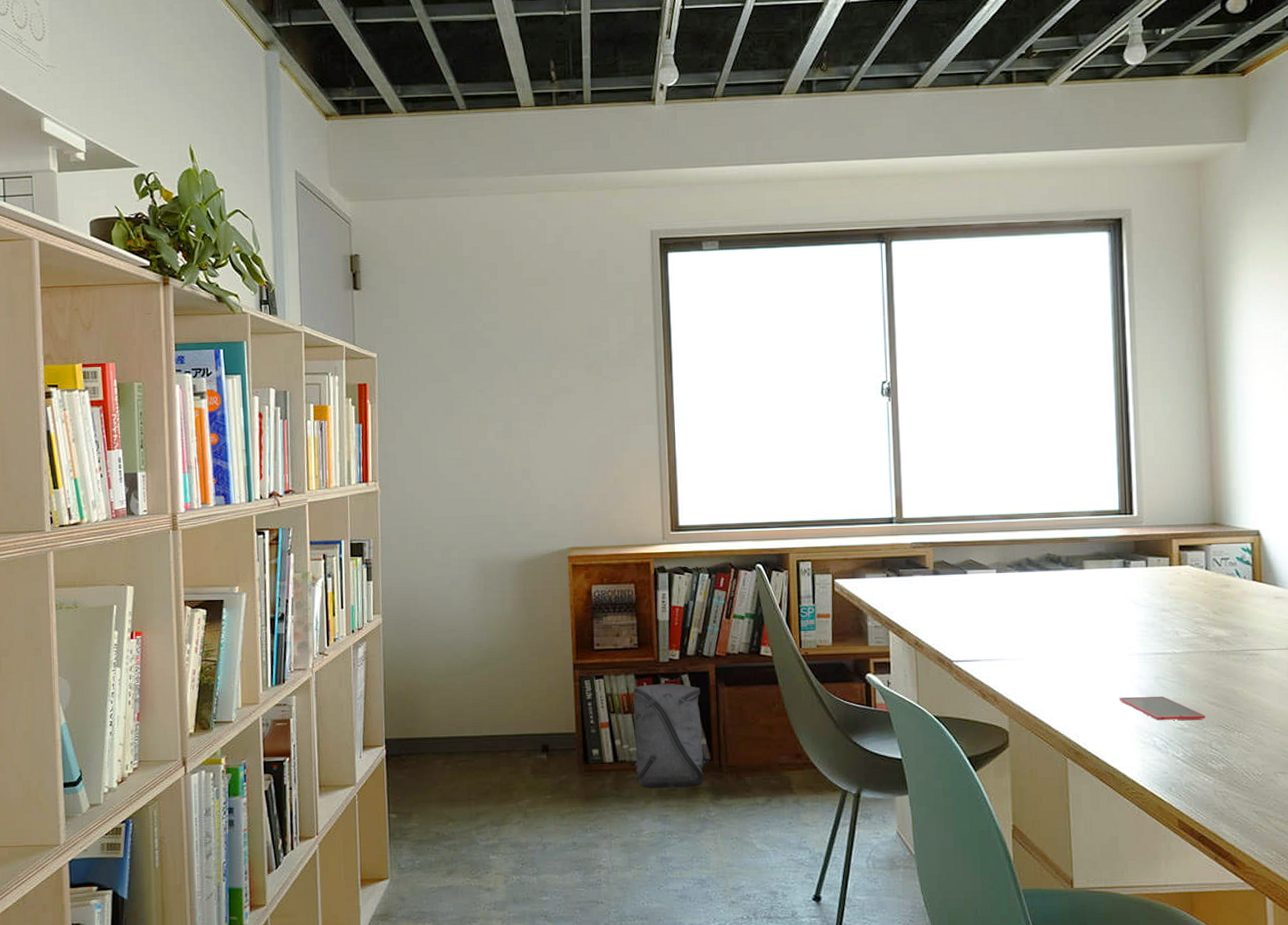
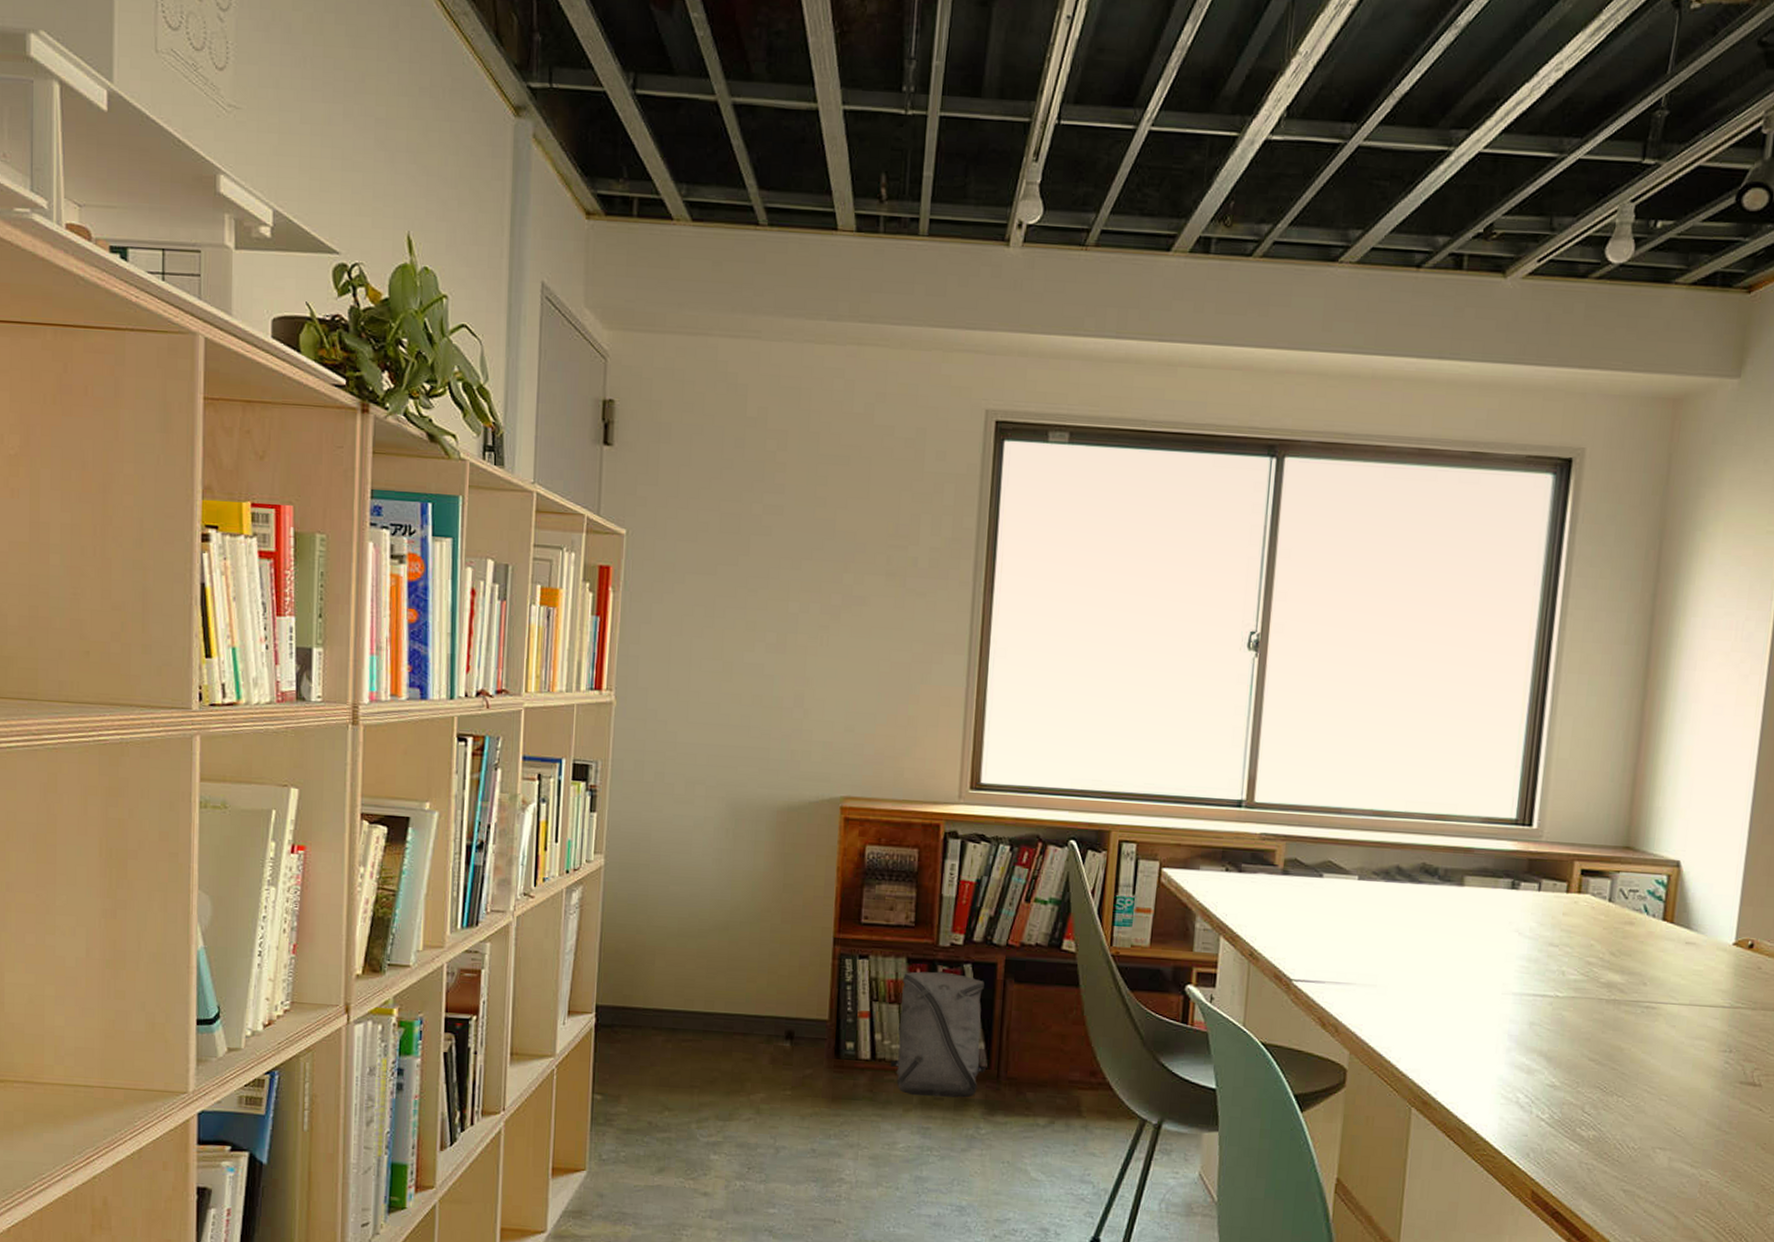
smartphone: present [1119,696,1206,720] -> none [1483,1042,1583,1077]

